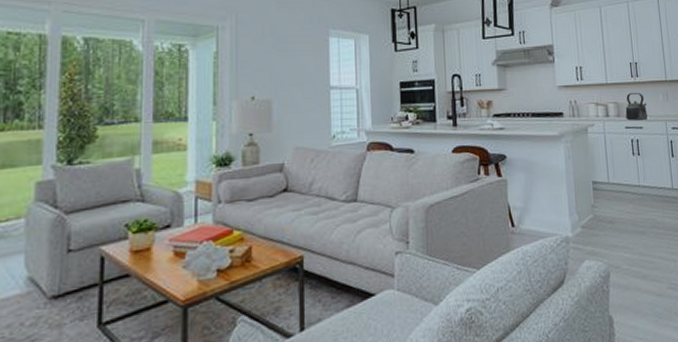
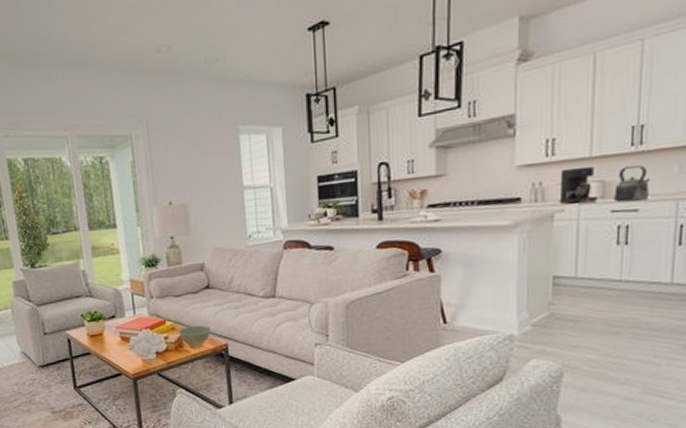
bowl: none [247,234,286,263] -> present [178,325,211,348]
coffee maker: none [588,90,616,120] -> present [559,166,598,204]

